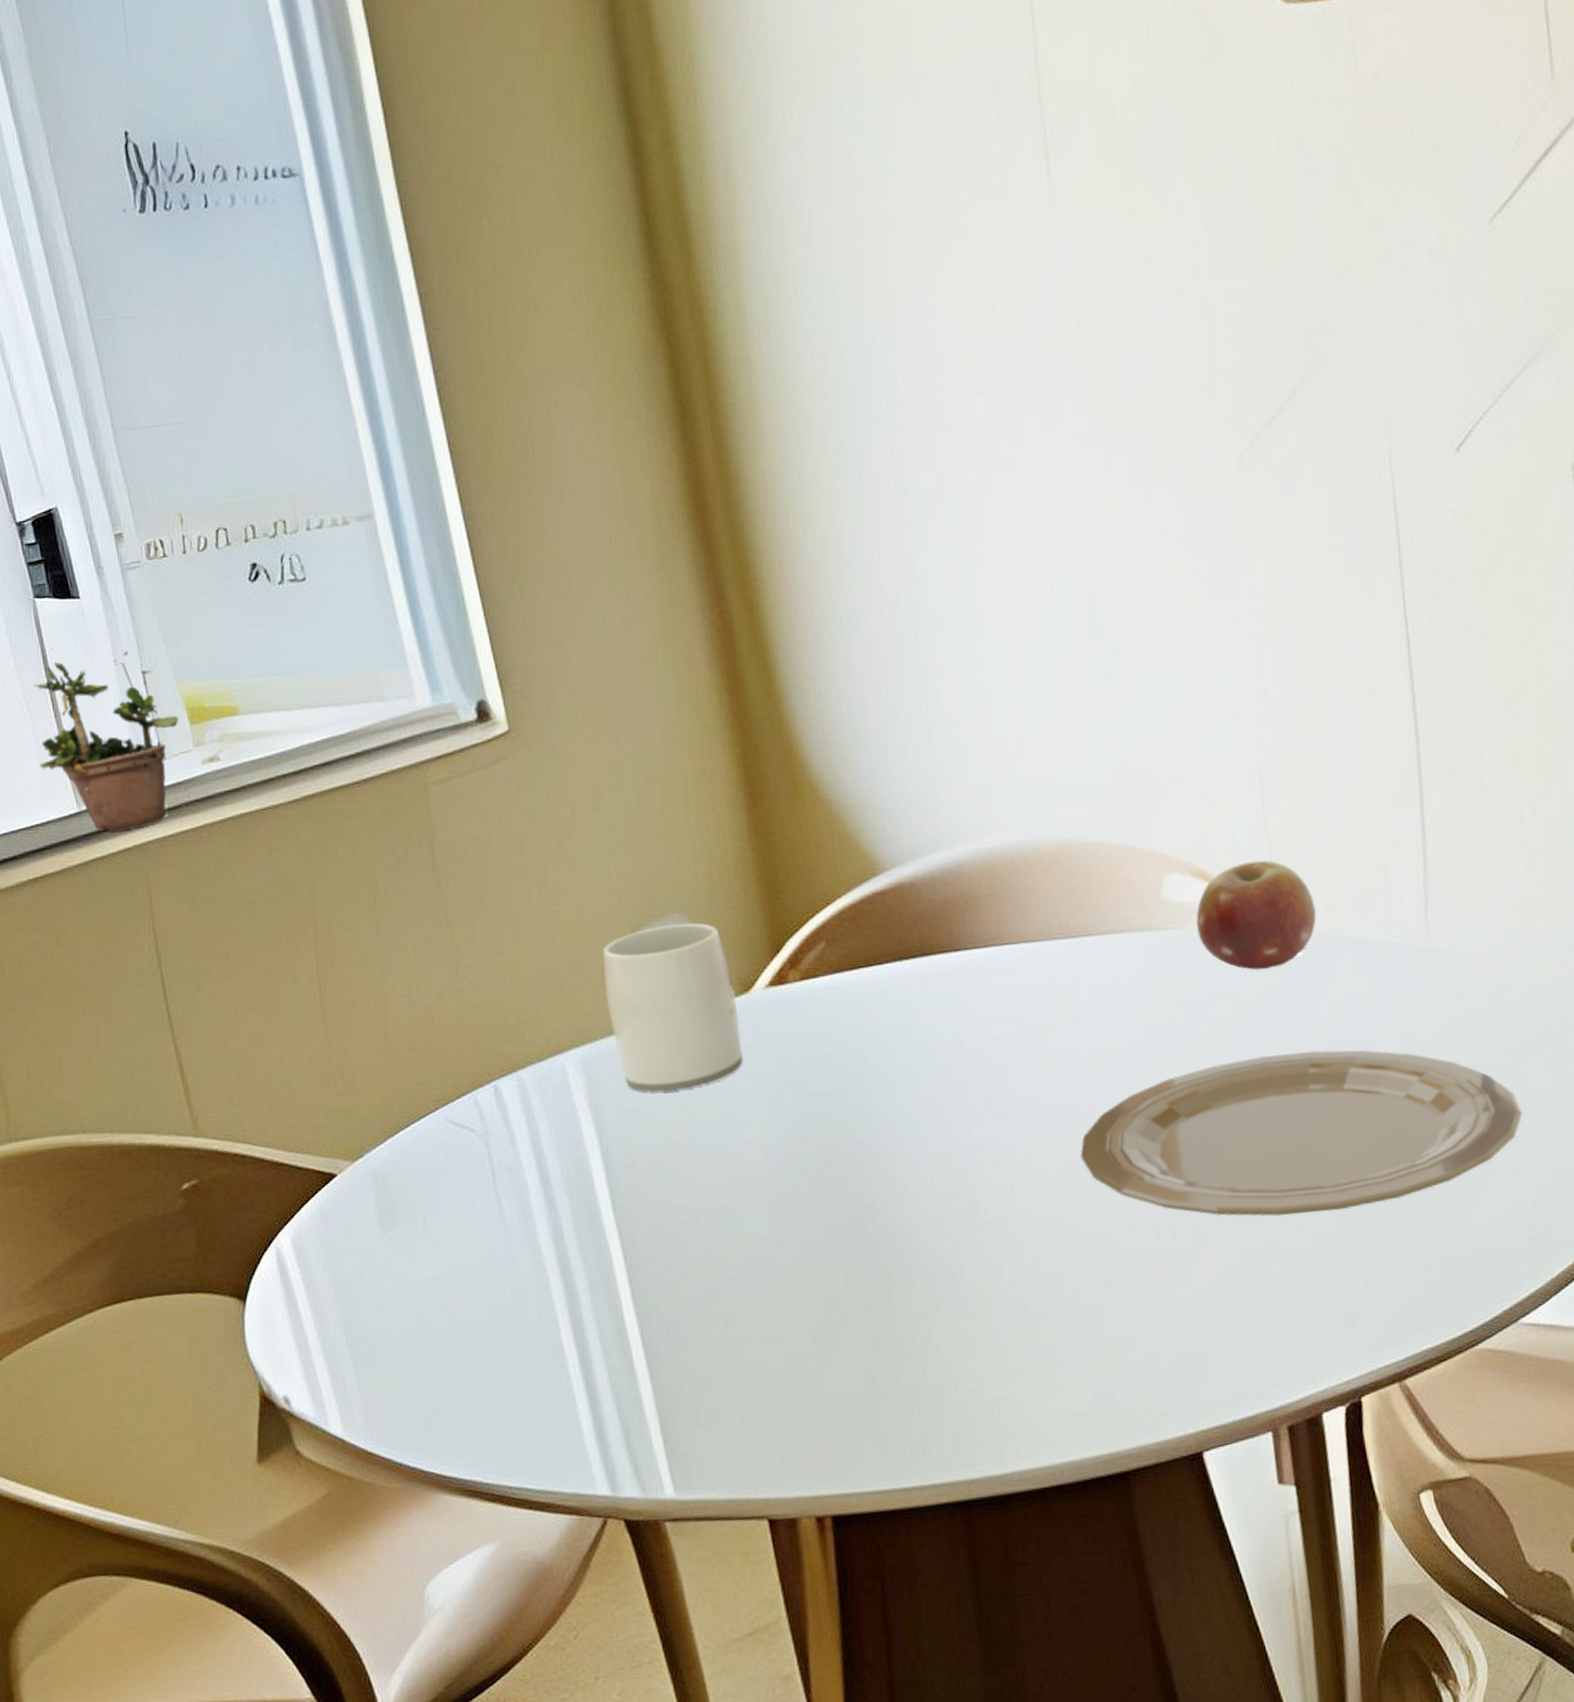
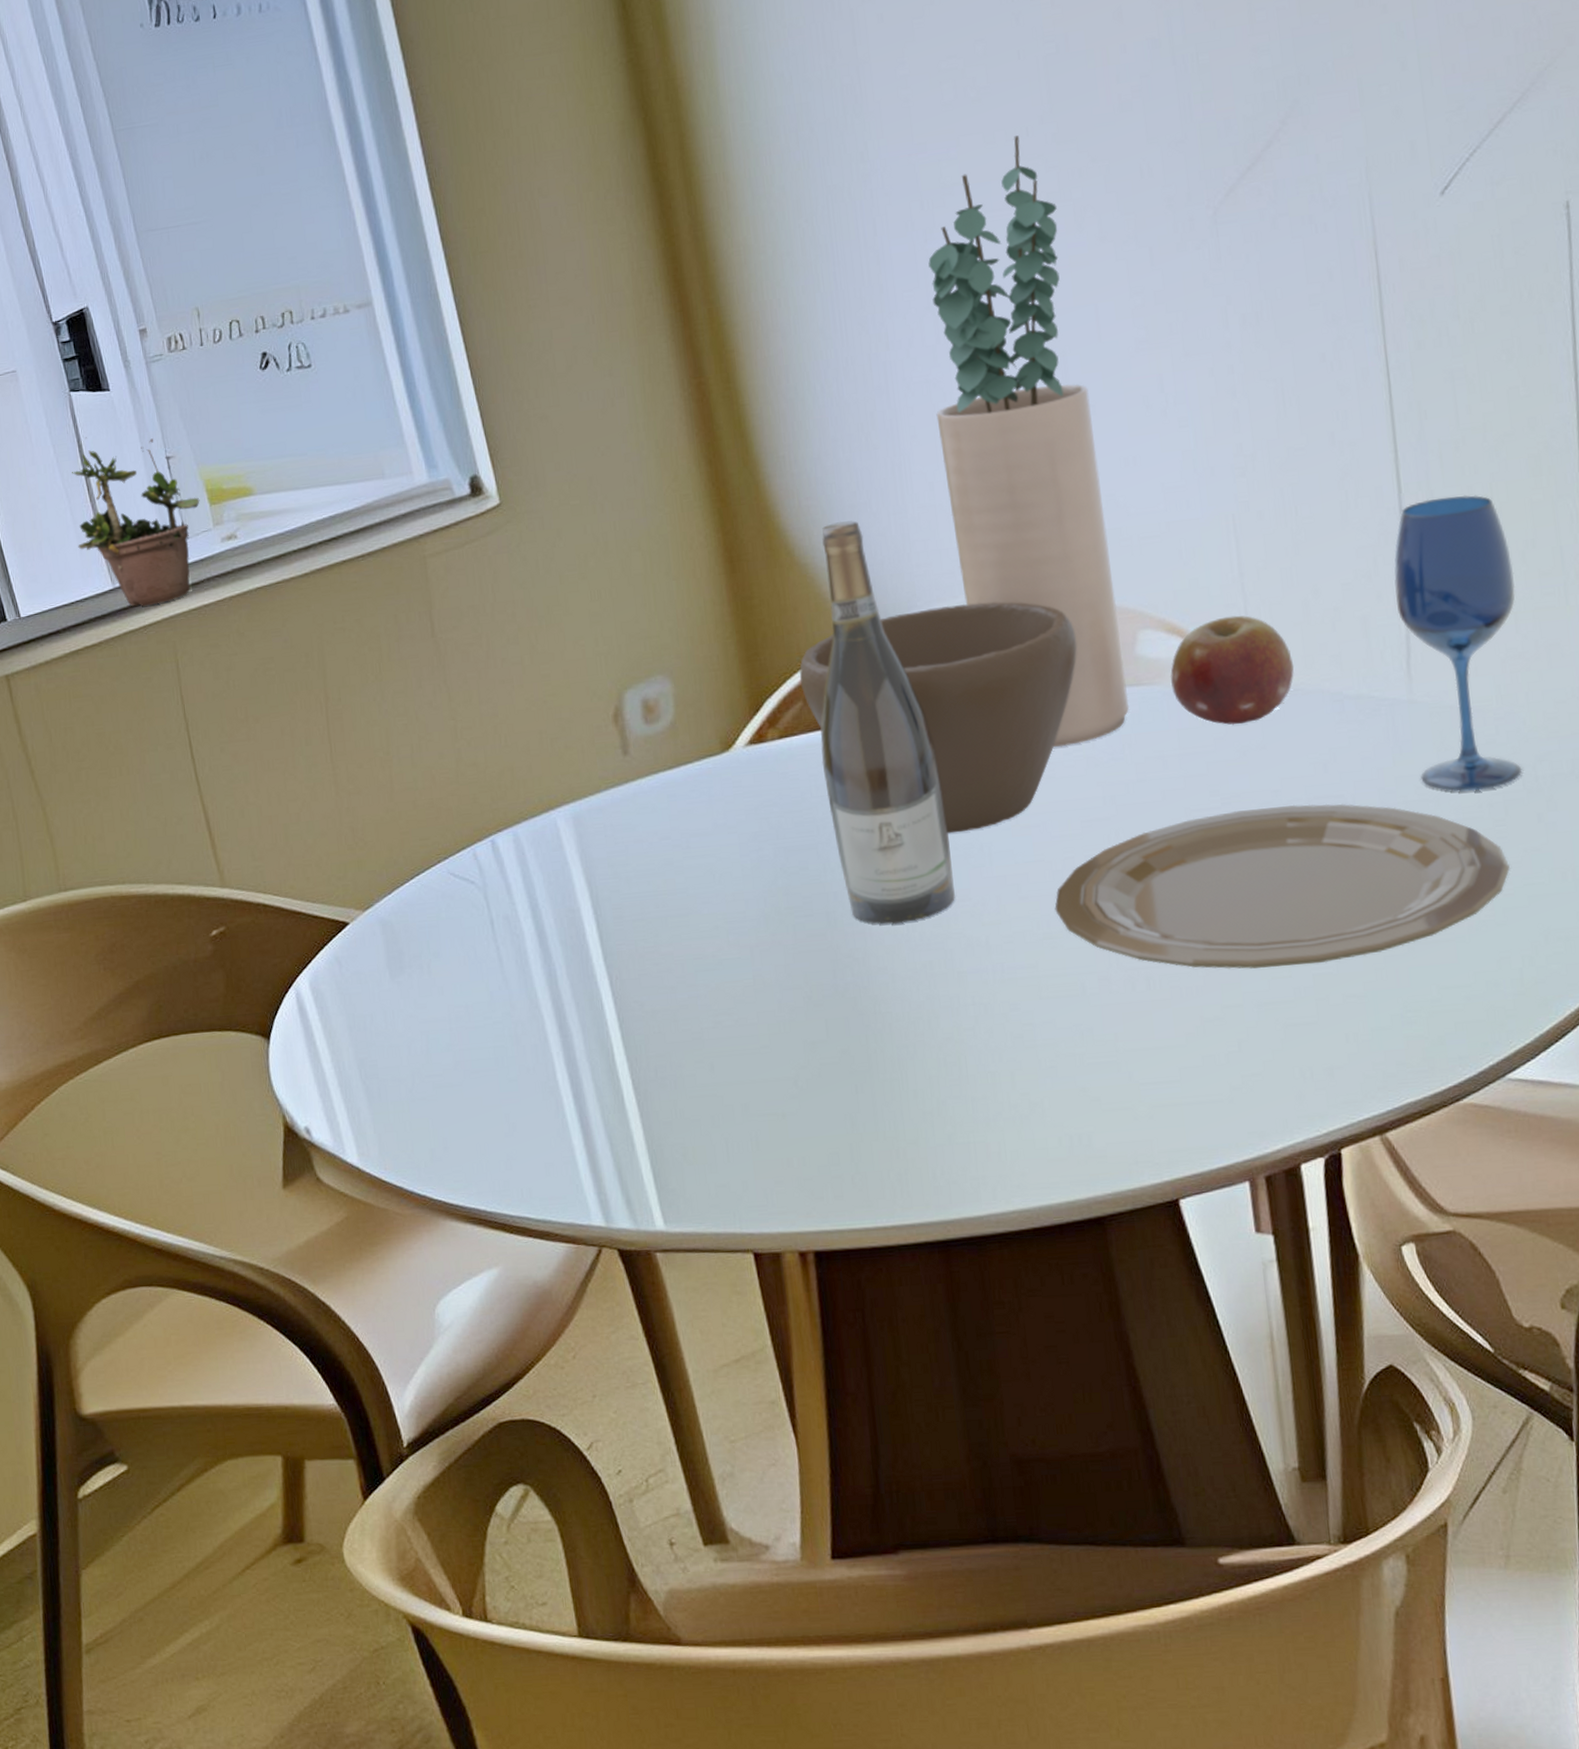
mug: present [602,922,743,1093] -> none [590,684,725,847]
bowl: none [822,843,1104,1080] -> present [799,602,1077,834]
wine bottle: none [843,756,980,1173] -> present [820,520,955,925]
vase: none [957,373,1156,991] -> present [928,135,1130,747]
wineglass: none [1412,745,1534,1038] -> present [1393,495,1523,792]

